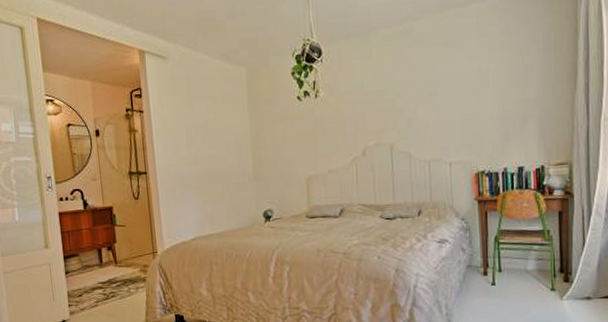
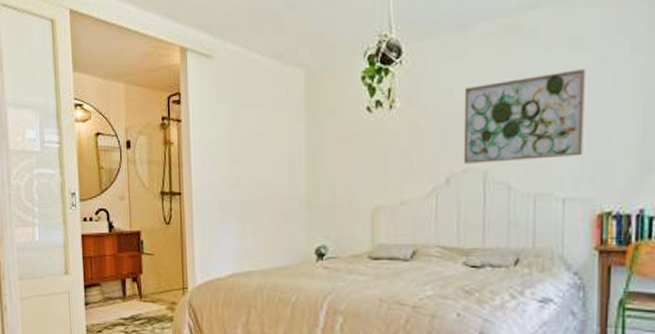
wall art: none [371,64,461,139] -> present [463,69,585,164]

